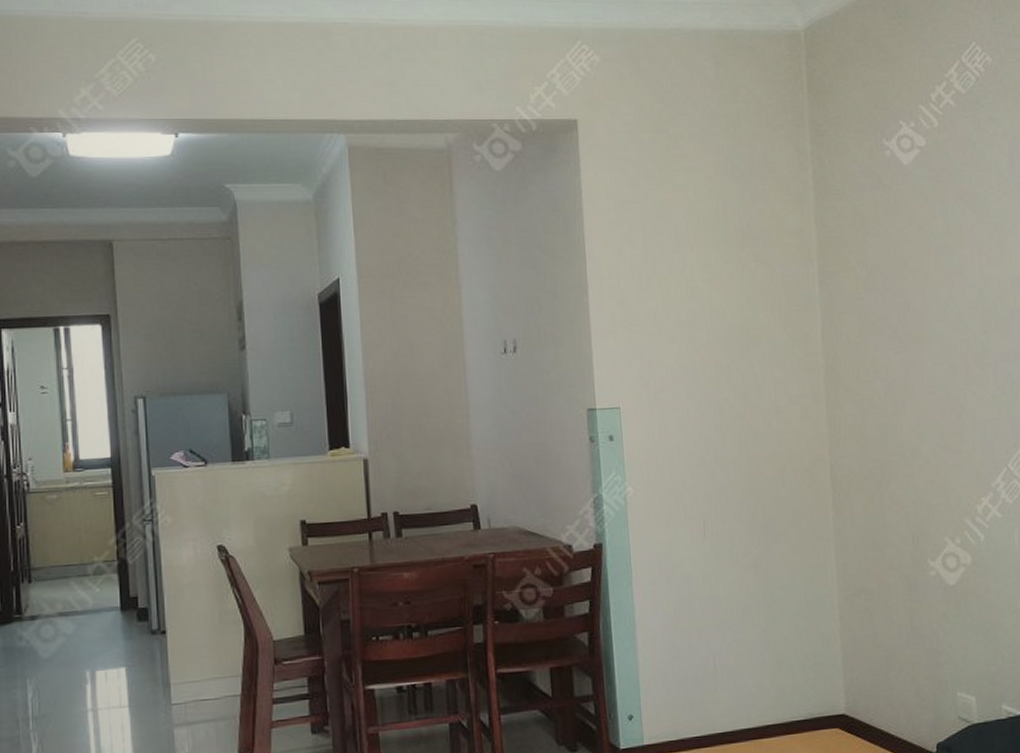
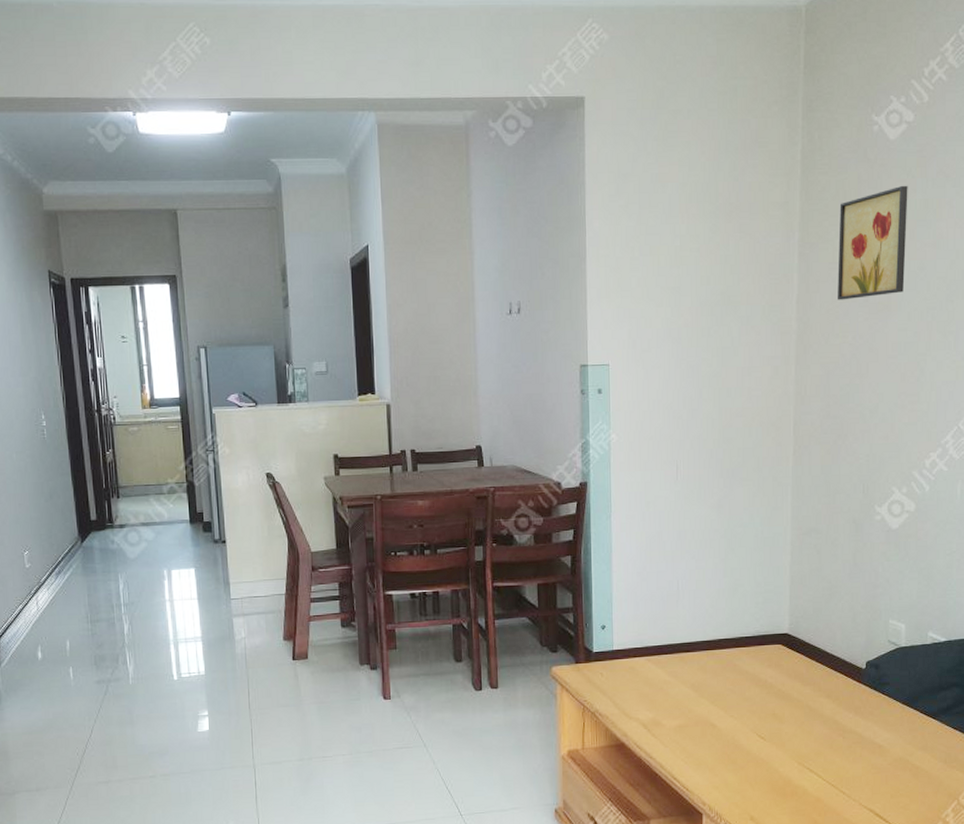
wall art: none [858,211,934,333] -> present [837,185,908,300]

